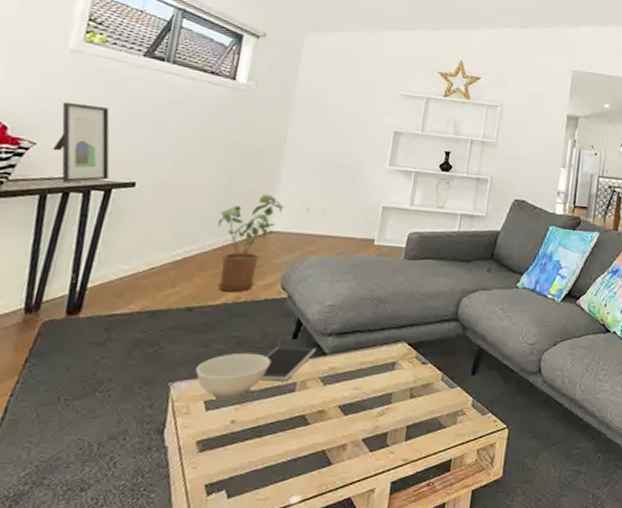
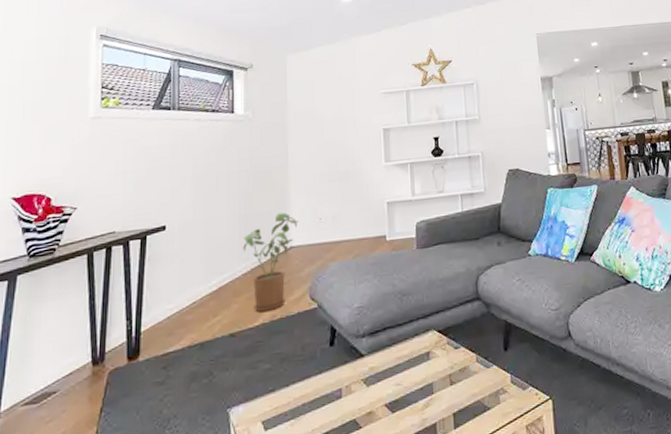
picture frame: present [52,102,110,183] -> none [91,163,142,239]
bowl: present [195,352,271,402] -> none [248,366,315,420]
tablet: present [260,346,316,382] -> none [308,351,353,393]

